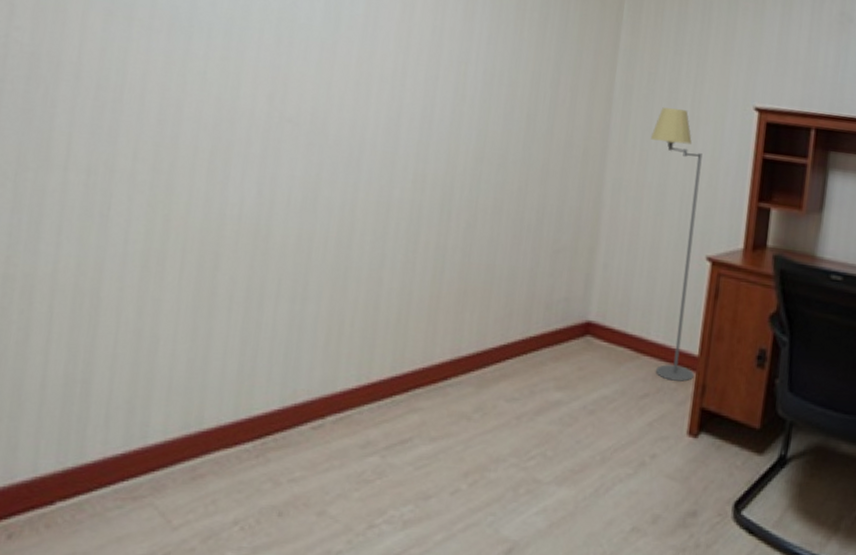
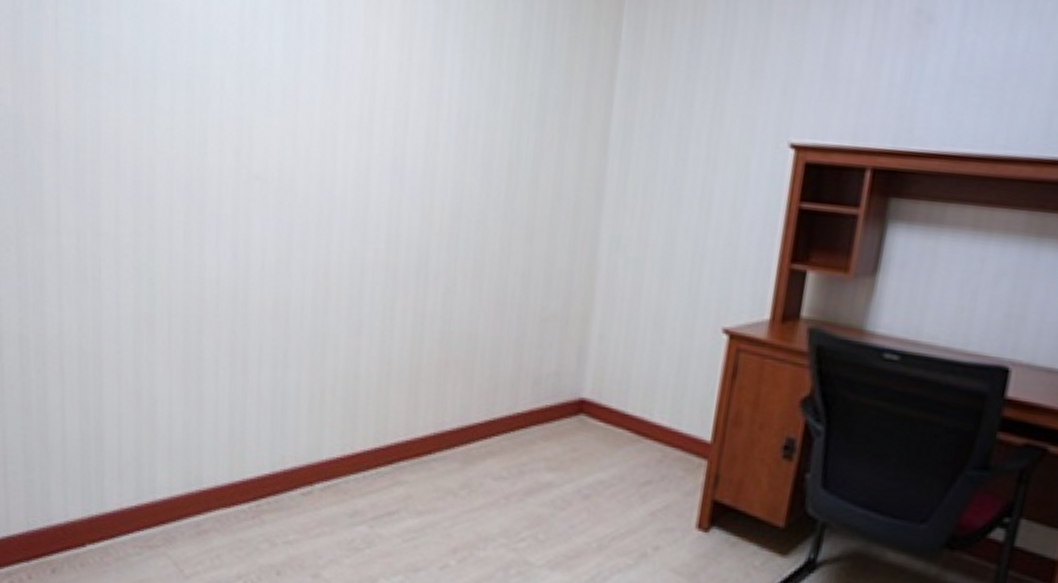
floor lamp: present [650,107,703,382] -> none [654,148,720,470]

